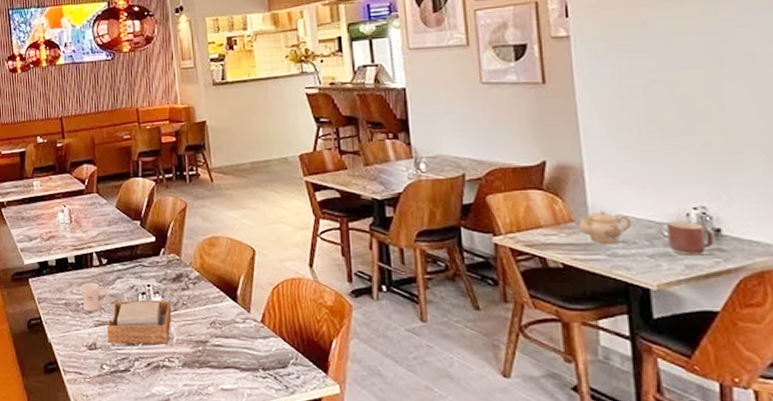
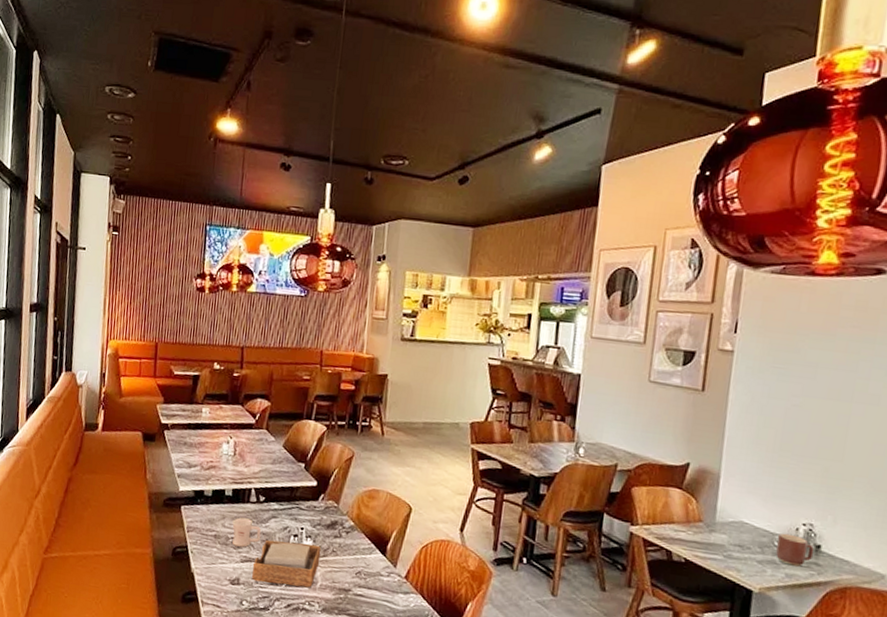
teapot: present [578,211,632,244] -> none [705,515,751,547]

